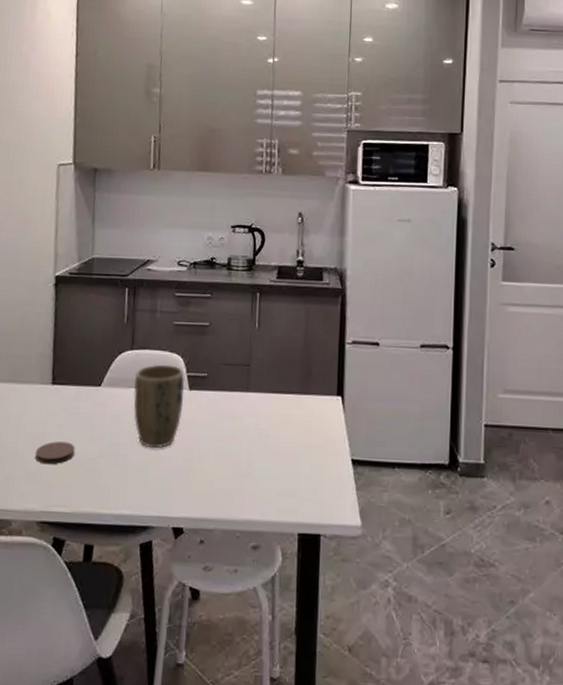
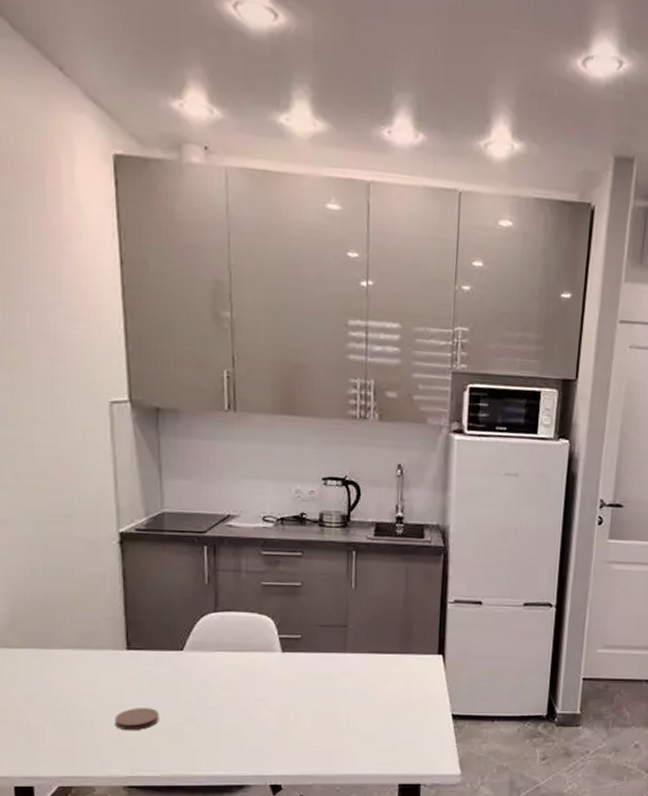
plant pot: present [133,364,185,449] -> none [221,626,277,711]

